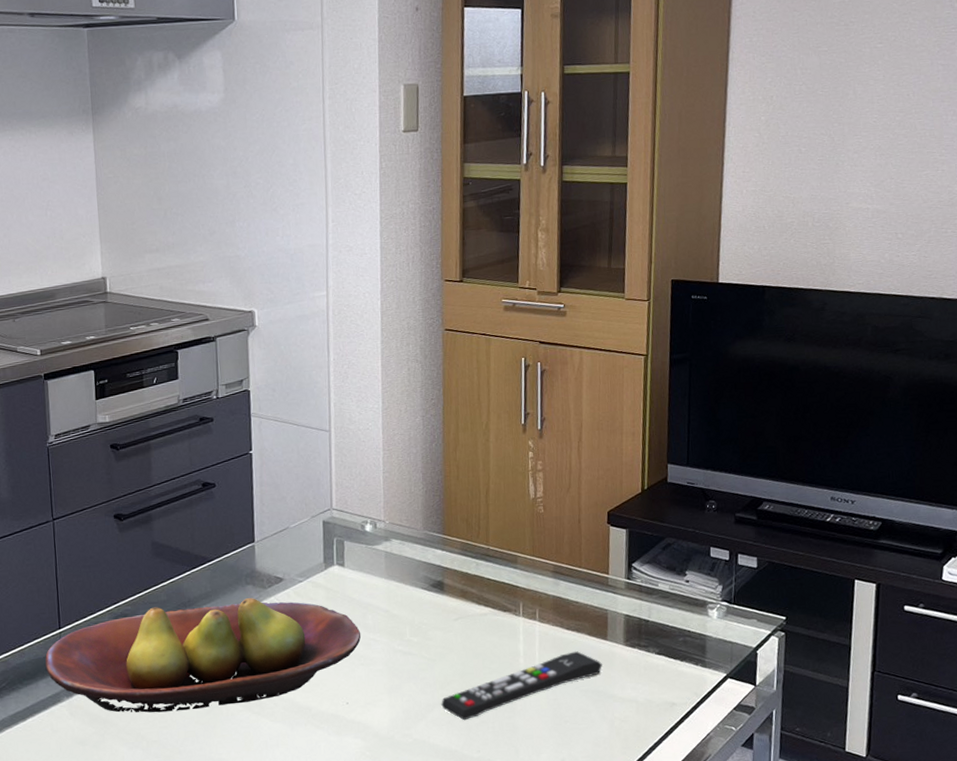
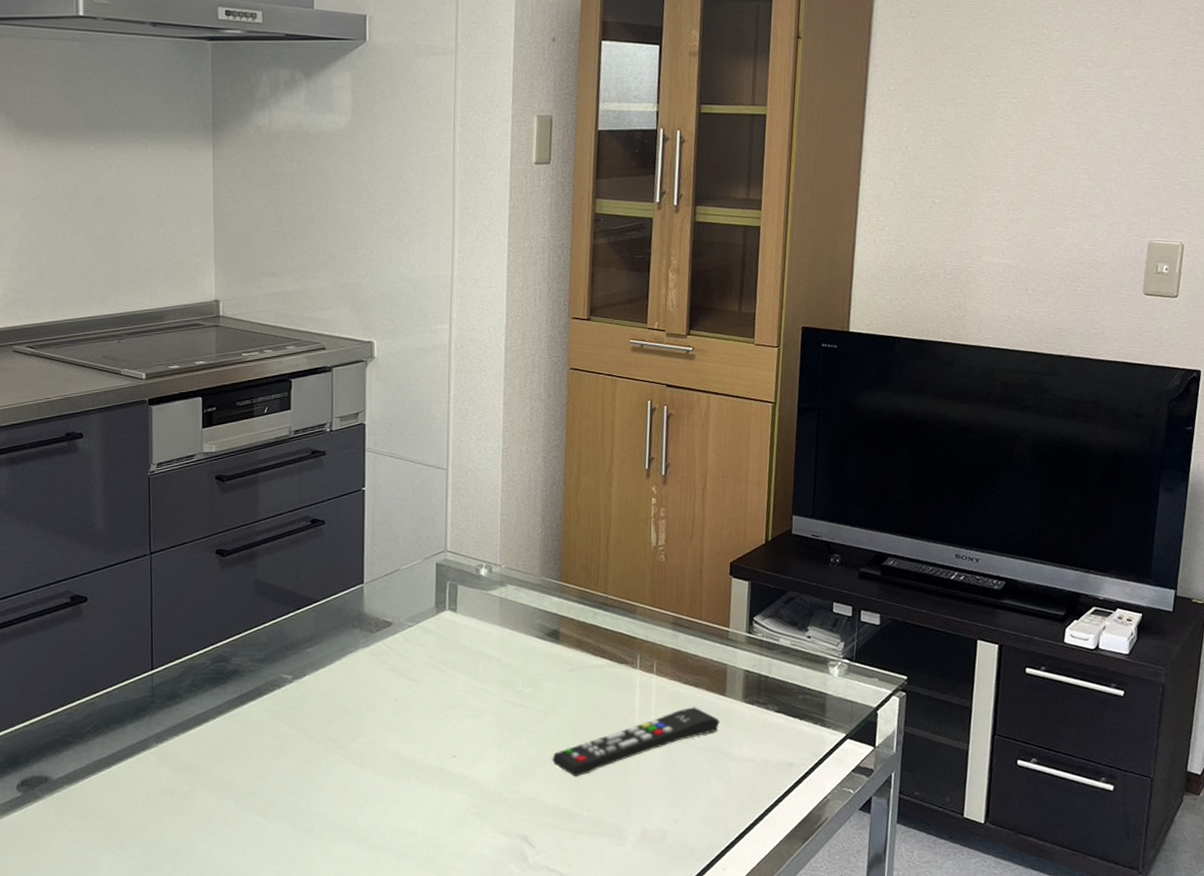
fruit bowl: present [45,598,362,713] -> none [134,642,472,762]

